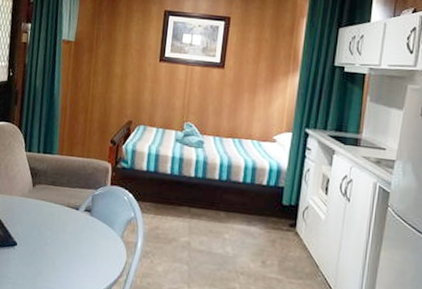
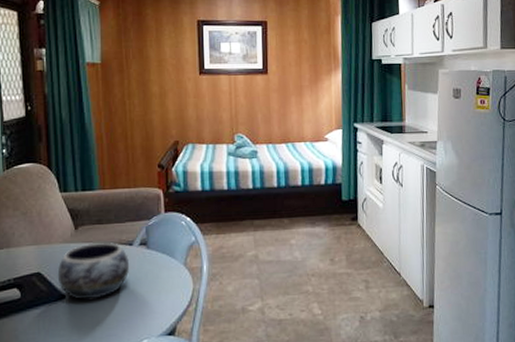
decorative bowl: none [12,201,74,252] -> present [57,242,130,300]

